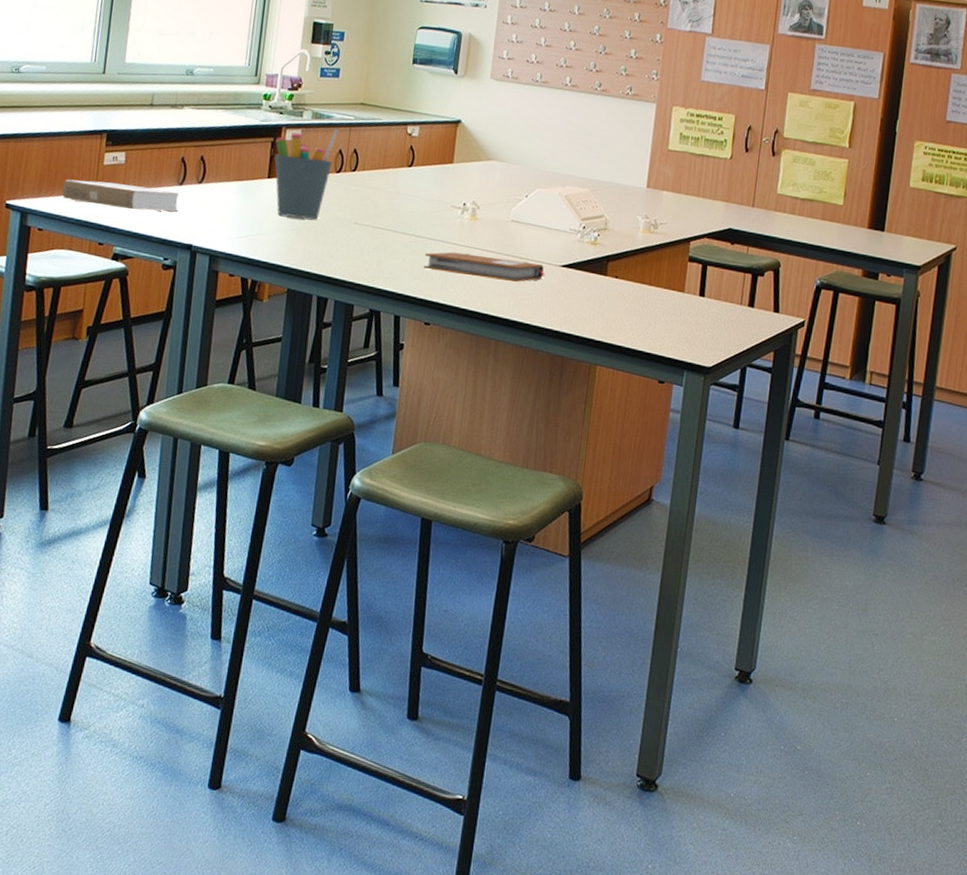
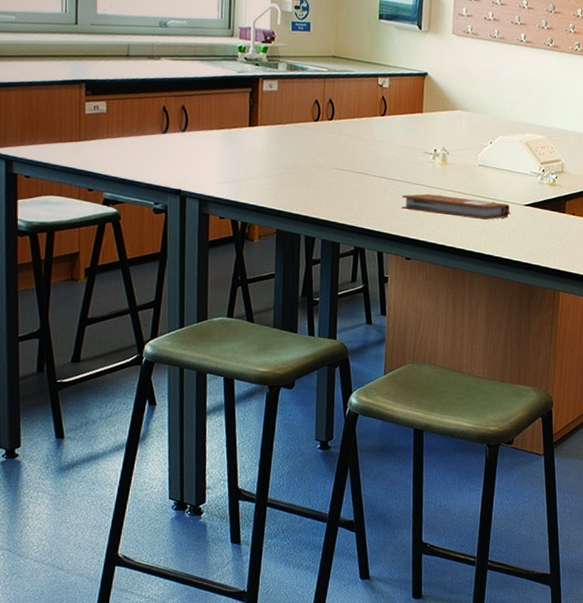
book: present [62,179,180,212] -> none [46,128,165,159]
pen holder: present [274,129,339,220] -> none [254,80,313,165]

